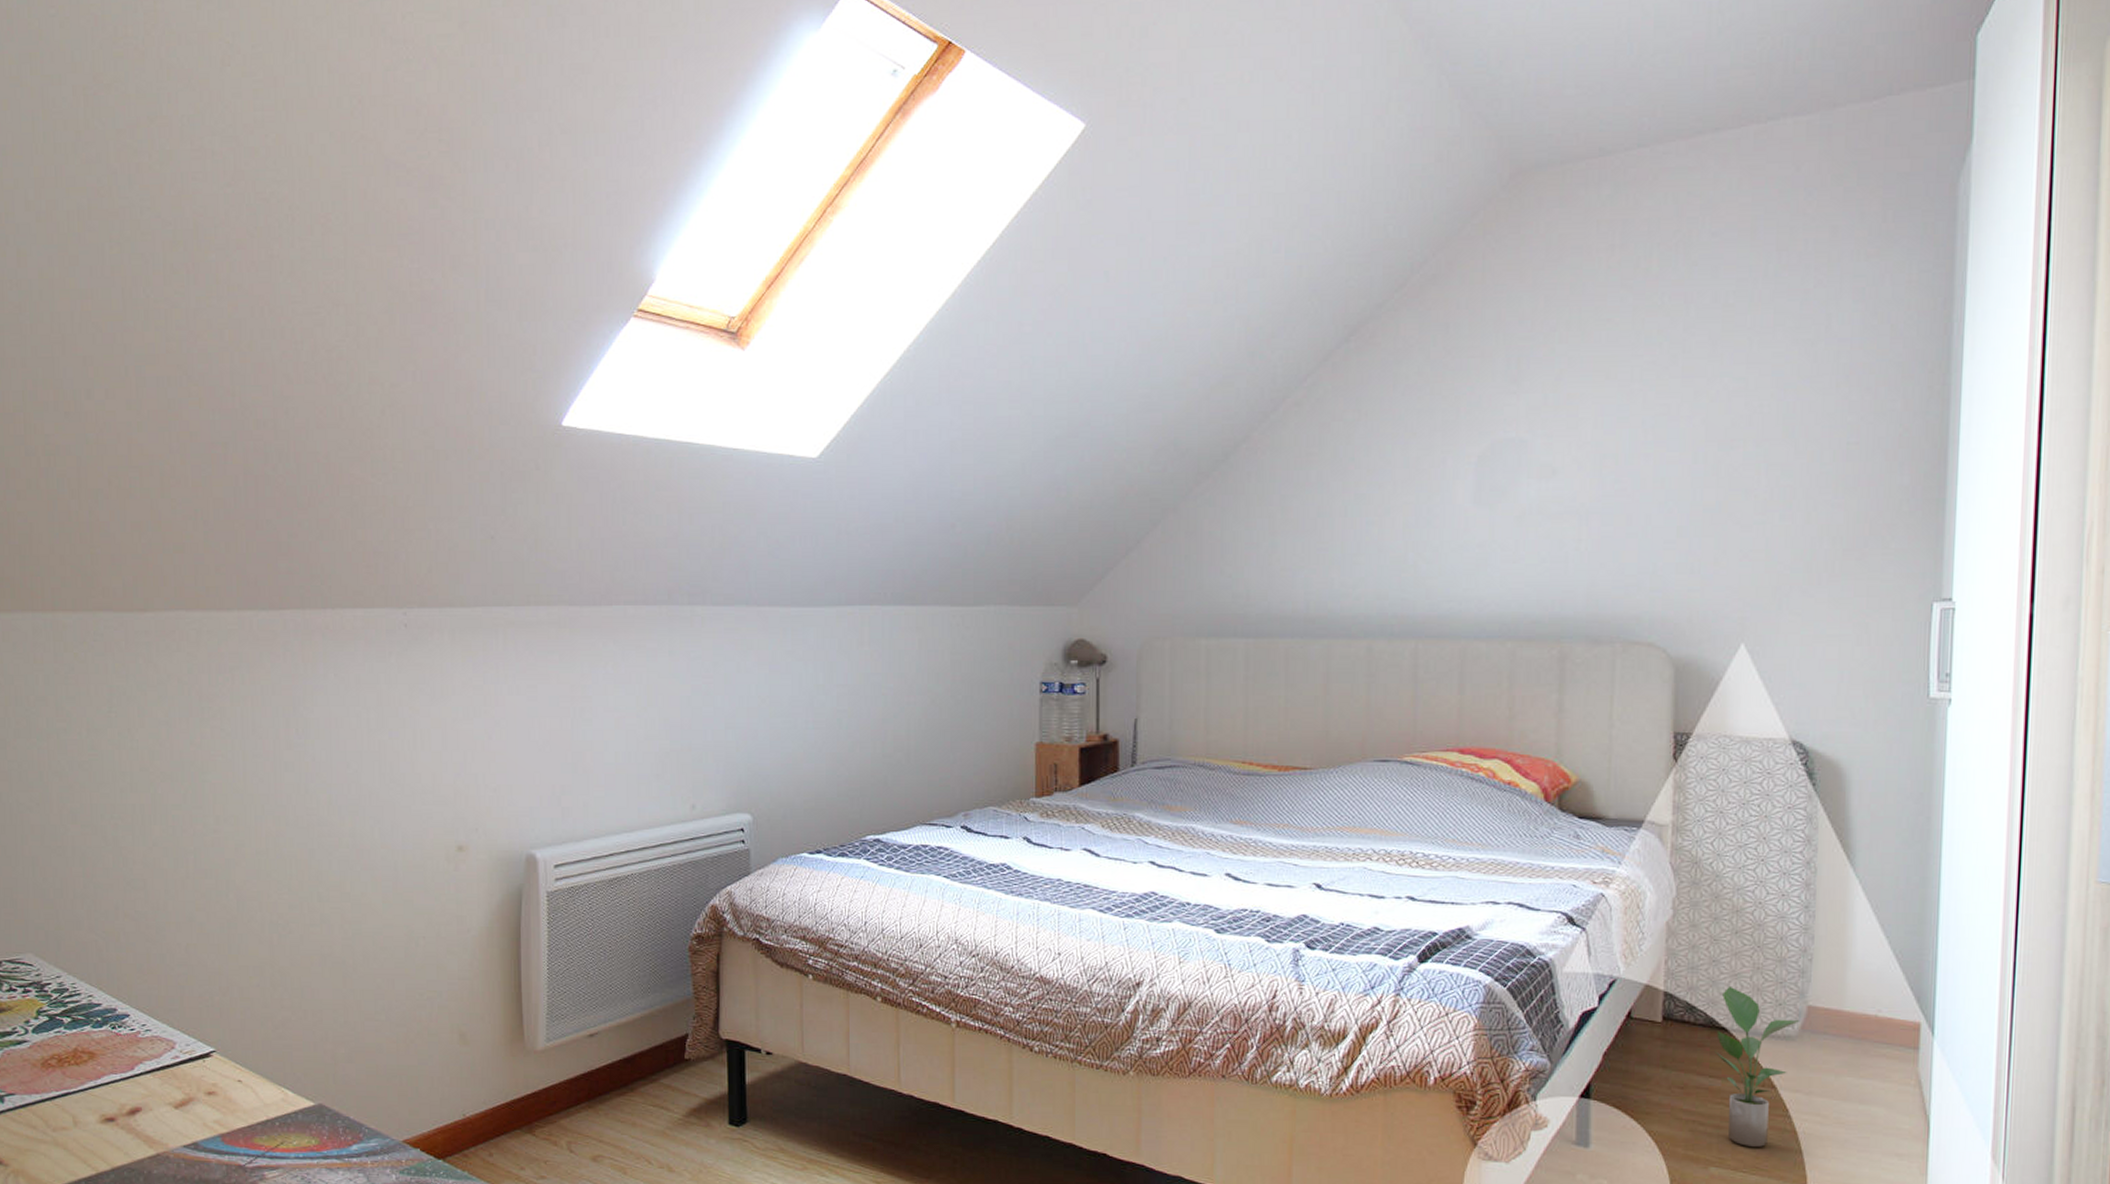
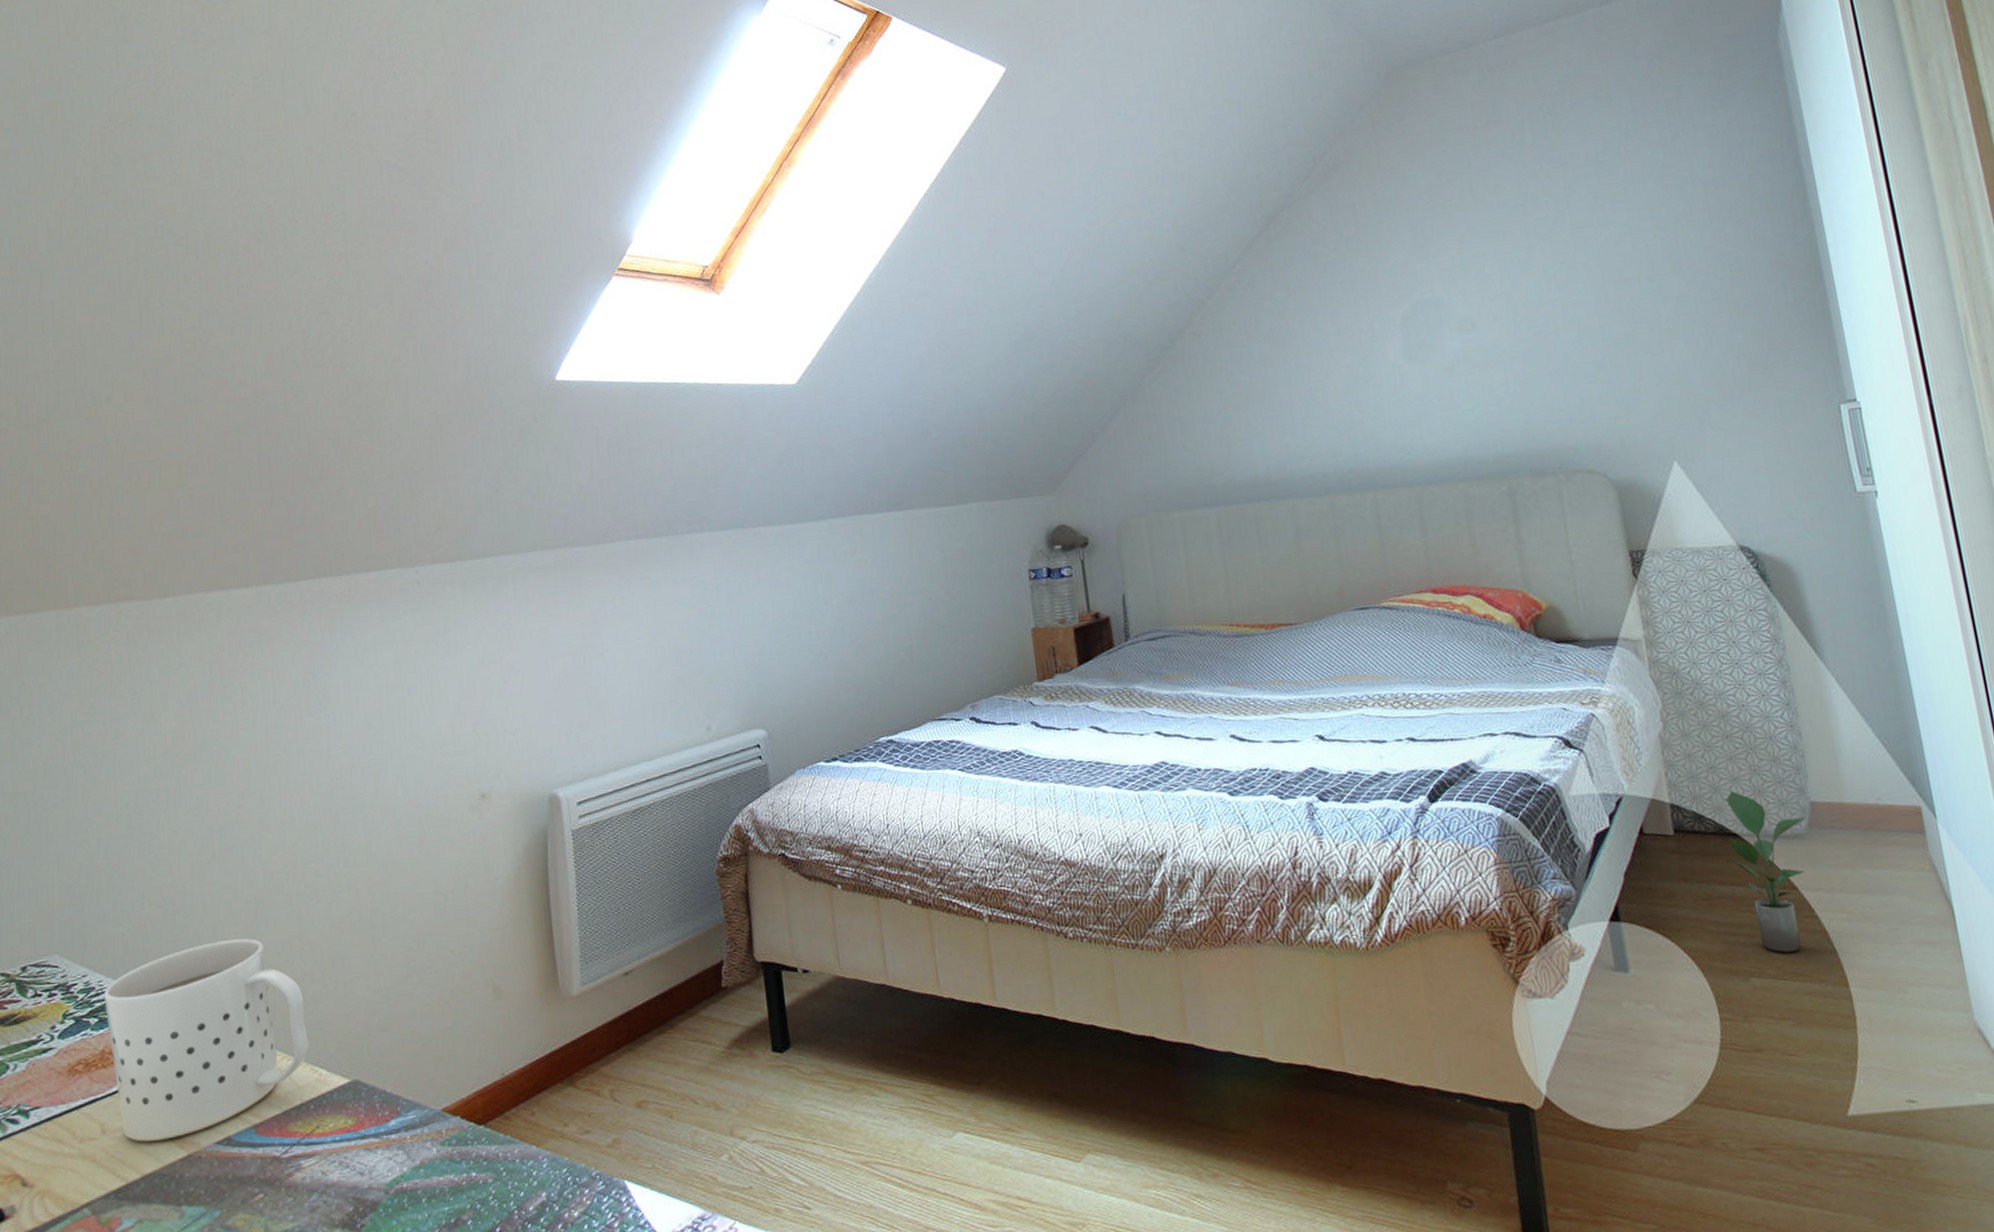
mug: none [77,958,277,1138] -> present [104,938,310,1142]

